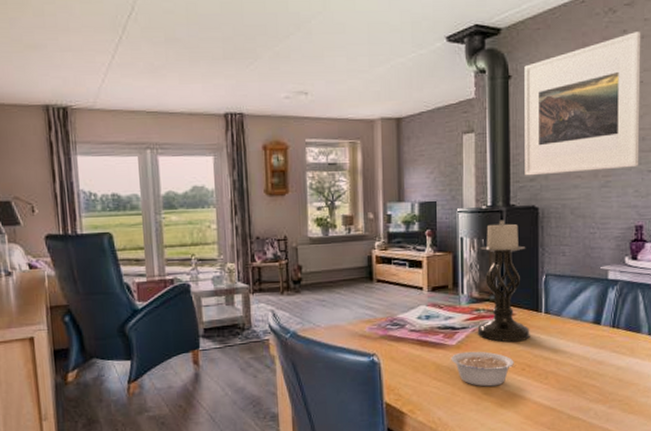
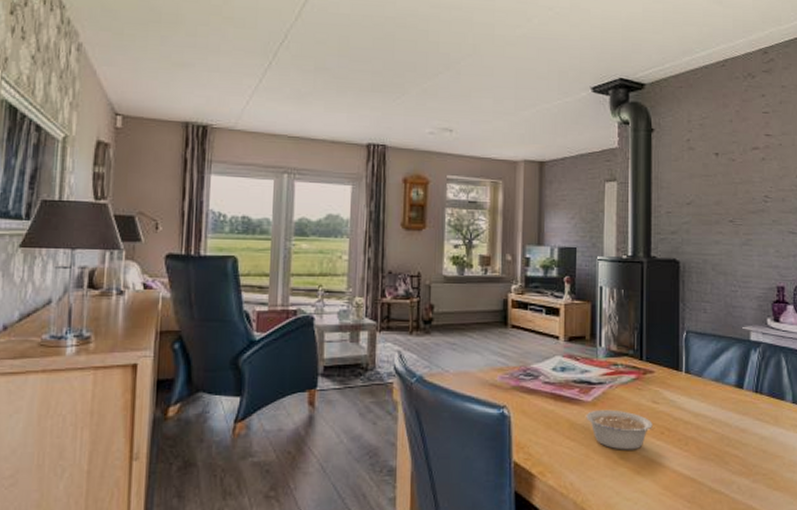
candle holder: present [477,220,530,343] -> none [614,271,670,402]
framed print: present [524,30,641,176] -> none [666,96,780,229]

